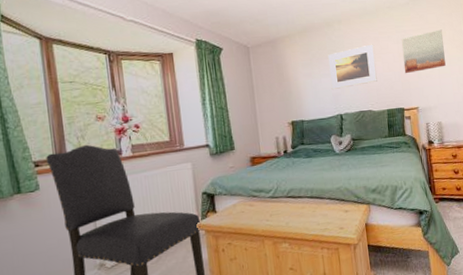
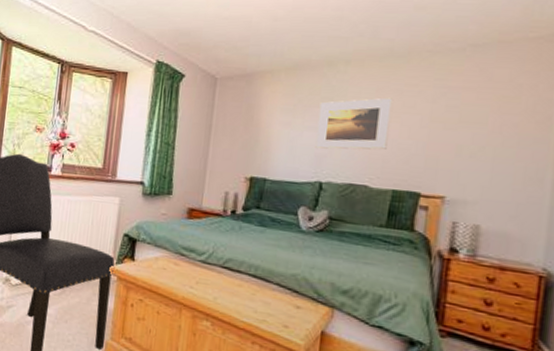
wall art: present [401,29,446,74] -> none [434,92,517,148]

